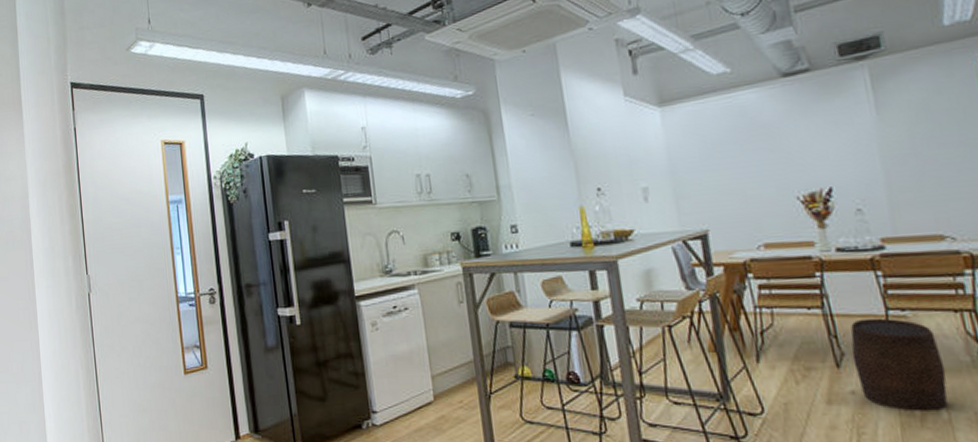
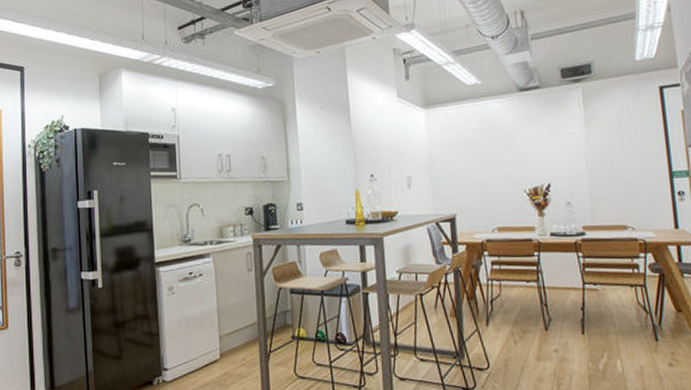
stool: present [850,318,948,412] -> none [557,290,623,366]

